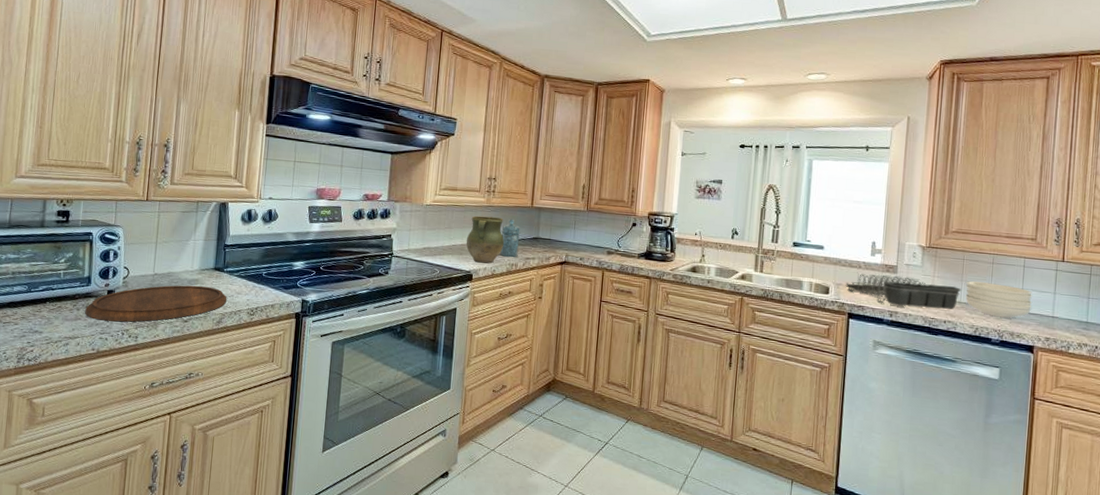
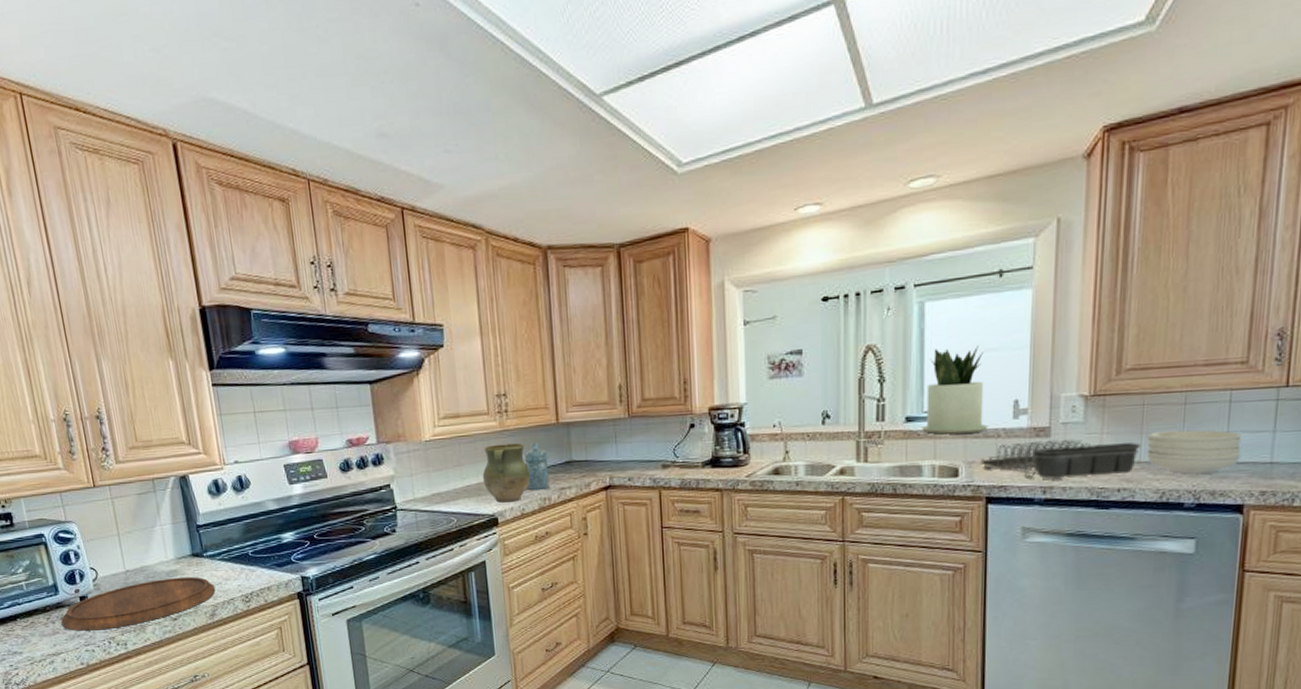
planter: none [804,195,853,262] -> present [922,346,989,435]

